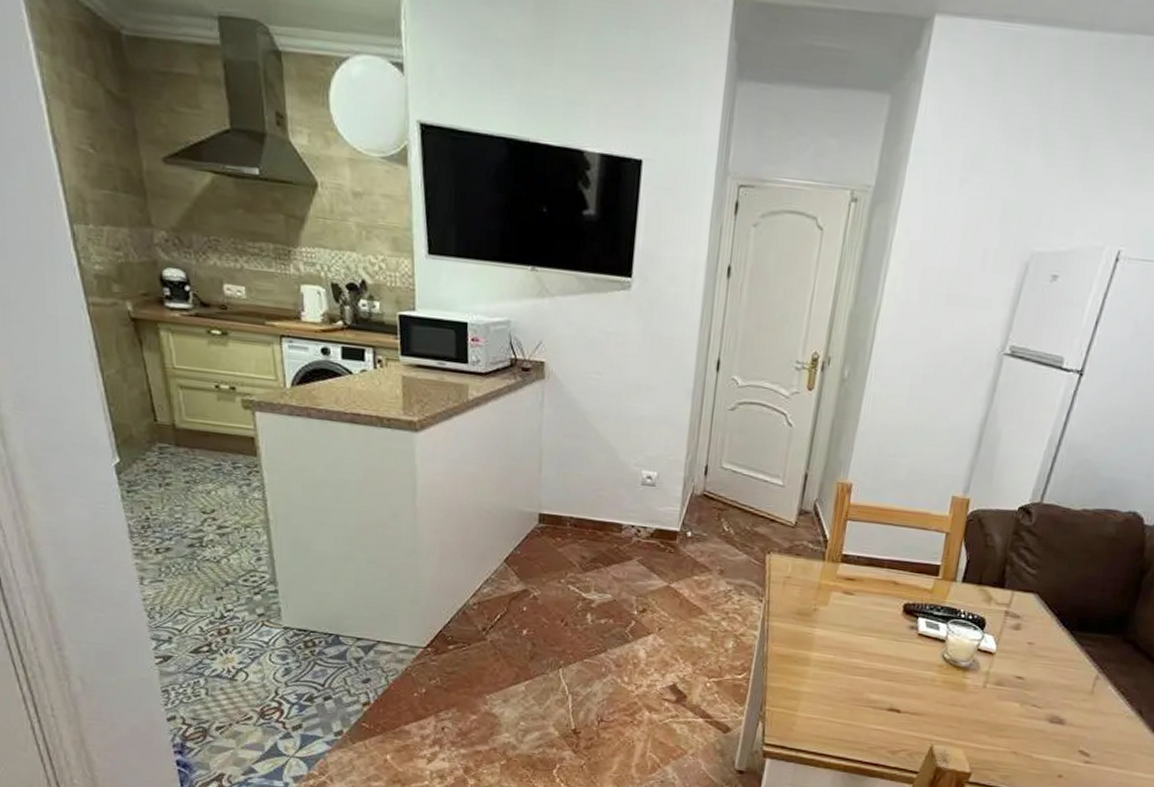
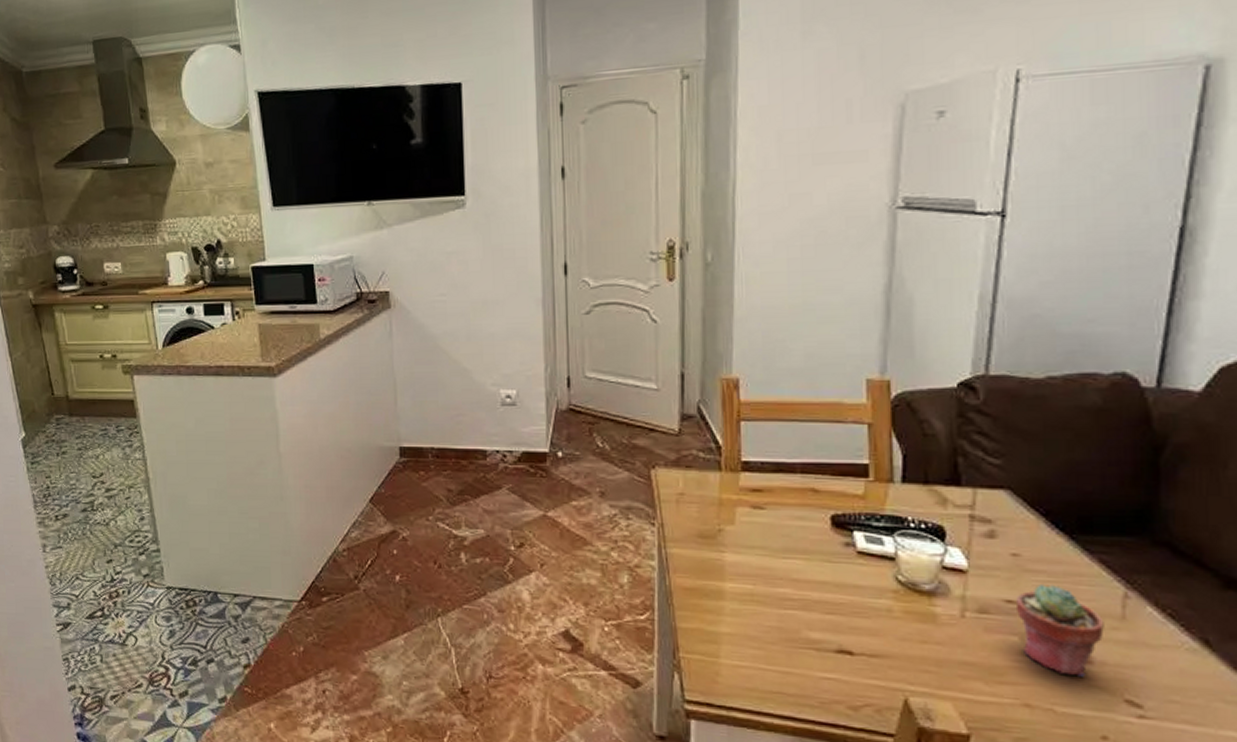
potted succulent: none [1020,666,1079,734] -> present [1015,585,1104,677]

